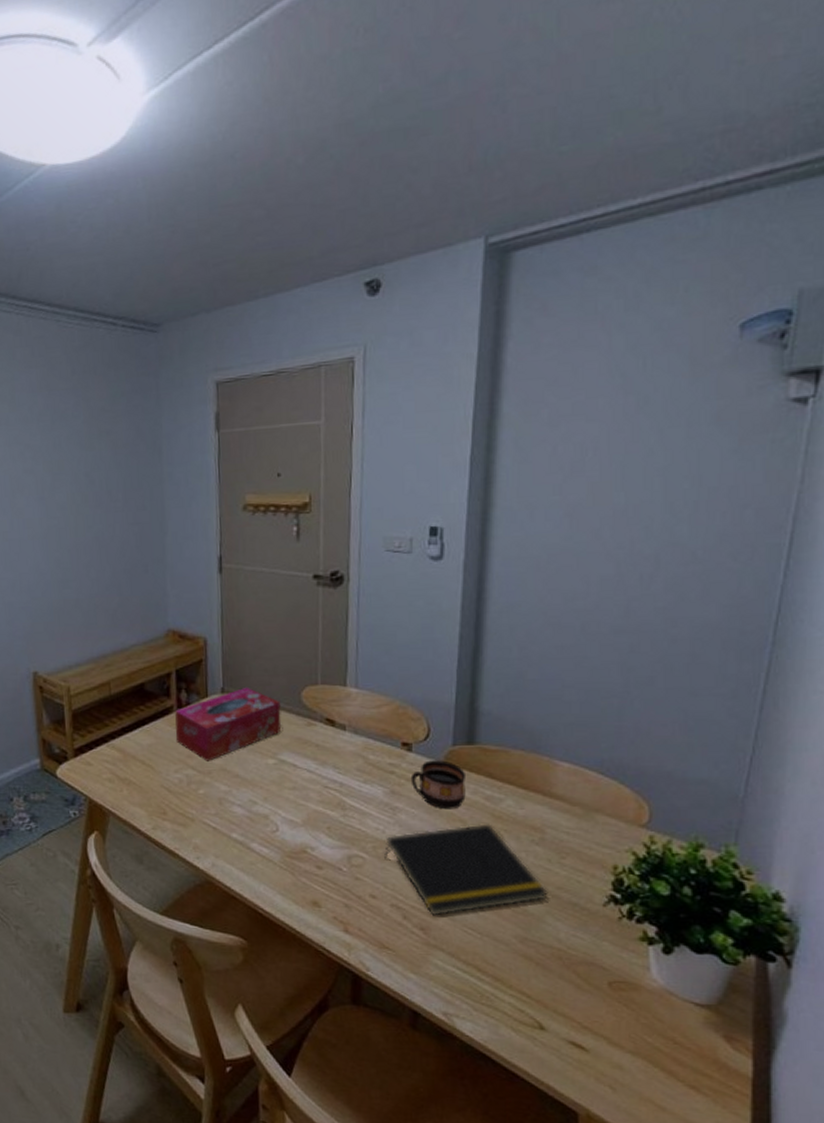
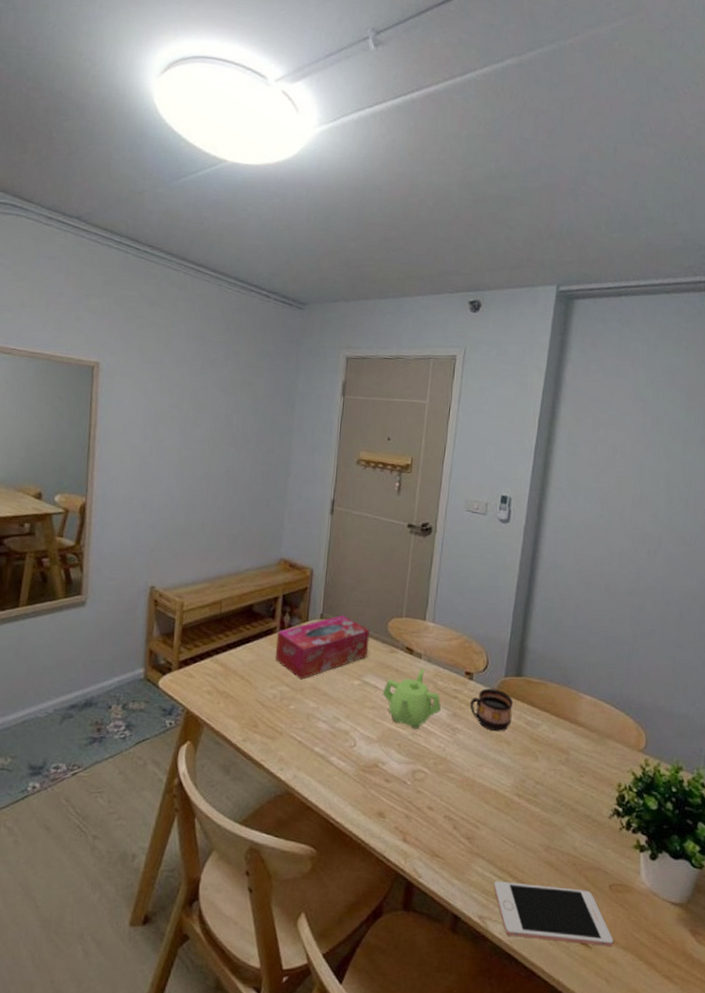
teapot: none [302,742,376,810] -> present [382,668,442,729]
notepad: present [383,824,548,916] -> none [442,745,569,827]
cell phone: none [458,975,618,1050] -> present [493,880,614,946]

